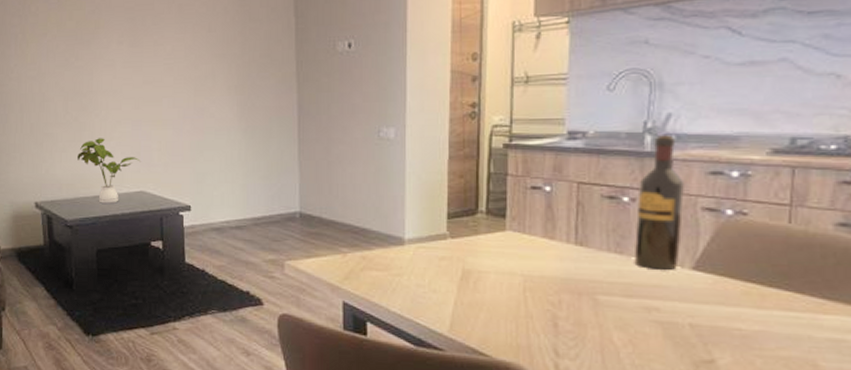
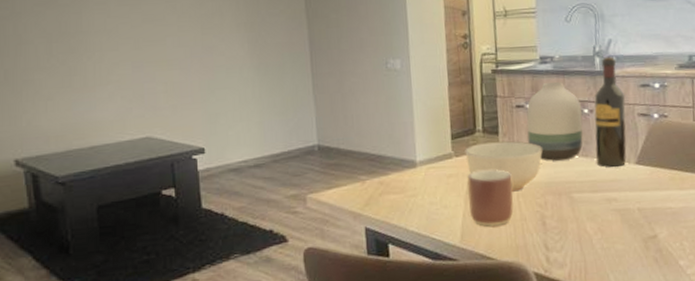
house plant: present [77,138,141,203] -> none [67,82,145,154]
bowl: none [462,225,561,285] -> present [465,141,543,192]
mug: none [463,255,520,321] -> present [467,169,514,227]
vase: none [543,163,620,255] -> present [526,82,583,161]

